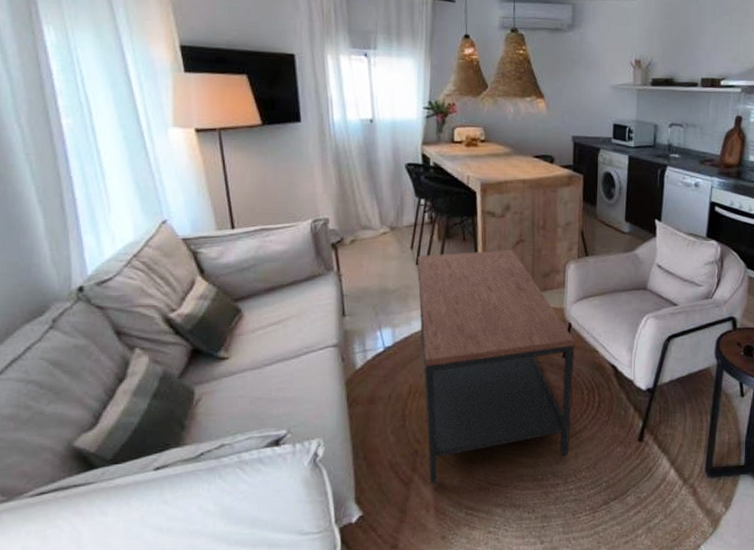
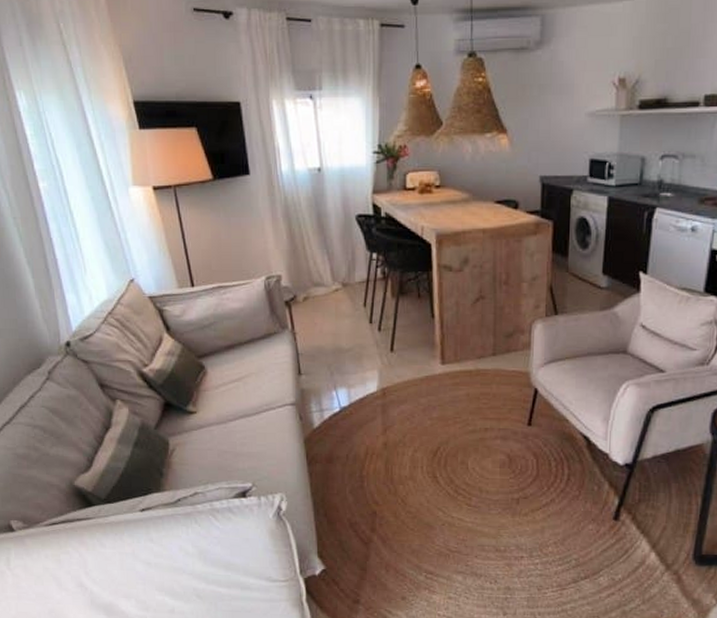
coffee table: present [417,250,575,484] -> none [371,307,541,546]

